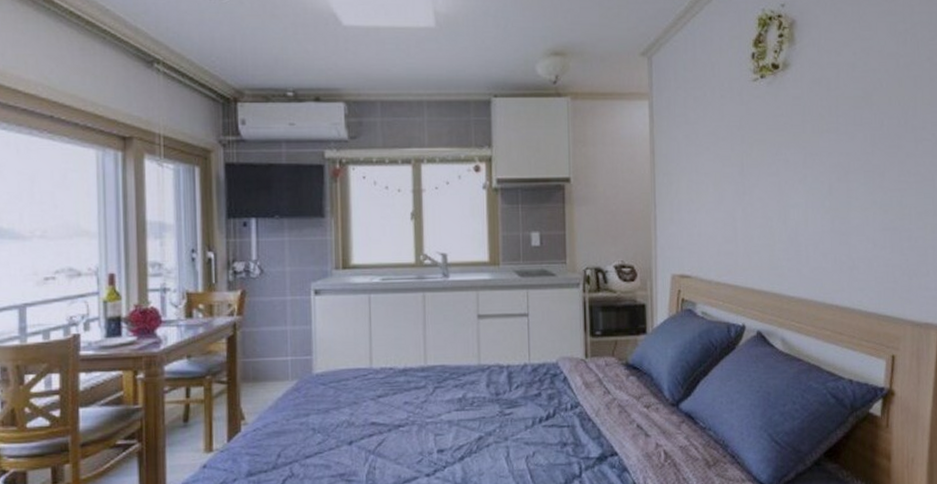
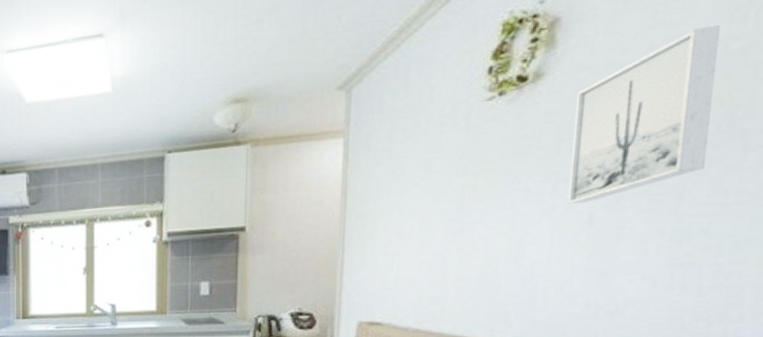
wall art: none [813,44,894,175] -> present [568,25,720,204]

